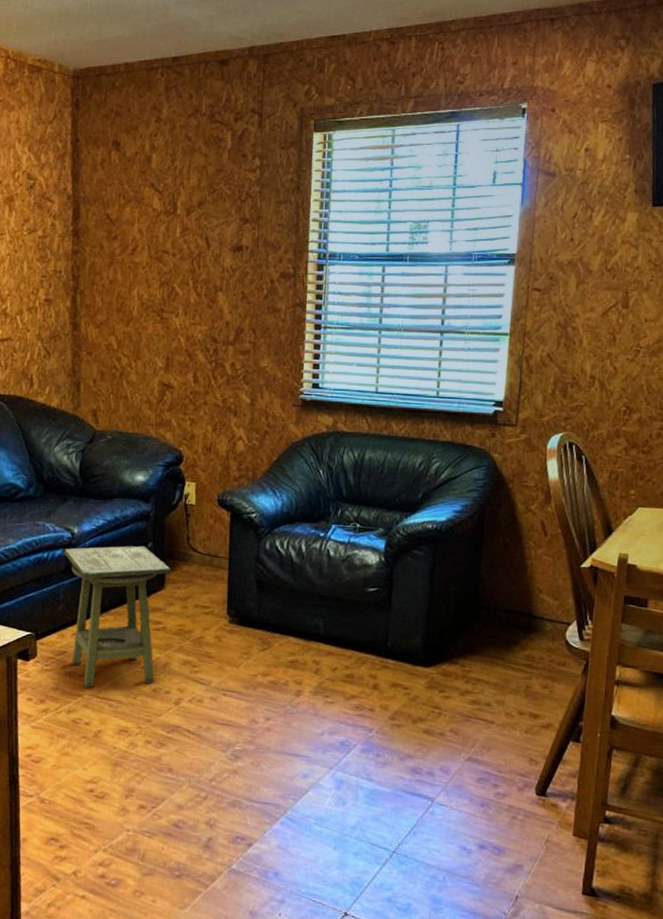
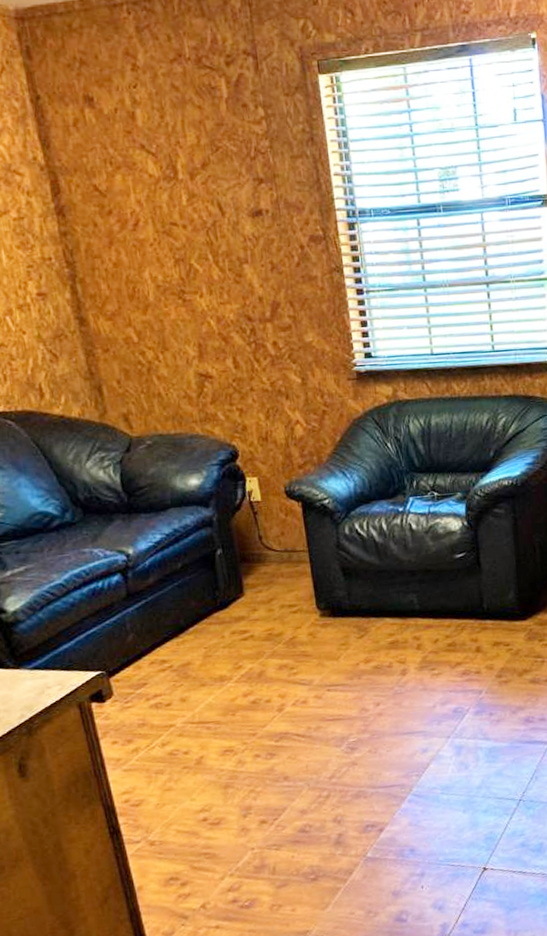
side table: present [63,545,172,689] -> none [121,554,252,717]

